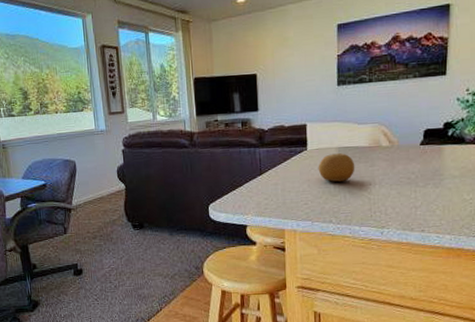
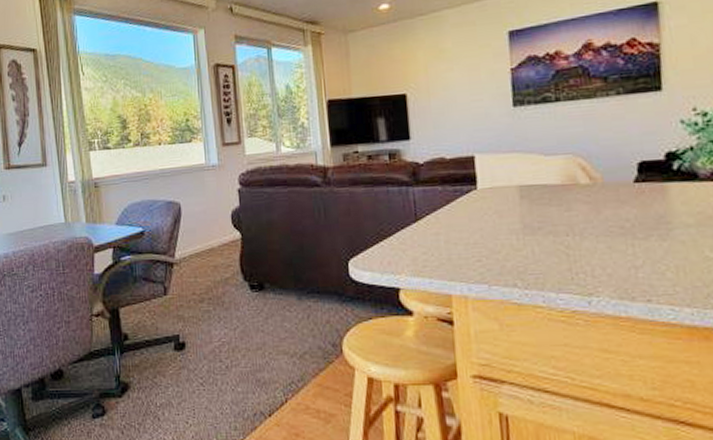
fruit: present [318,153,355,183] -> none [493,193,545,233]

